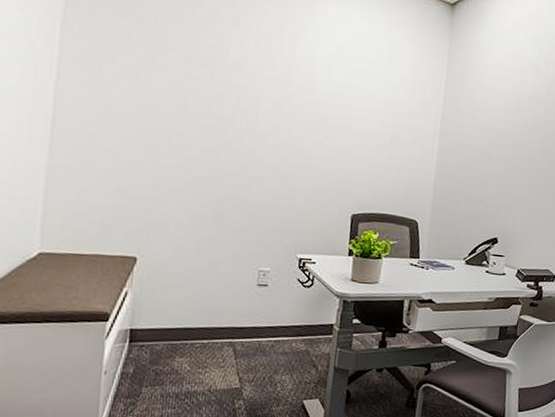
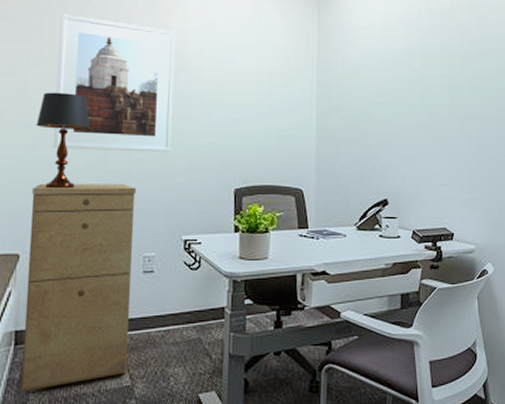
filing cabinet: none [134,190,256,386] -> present [20,183,137,393]
table lamp: none [158,99,213,199] -> present [36,92,90,189]
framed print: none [174,19,304,173] -> present [53,14,175,153]

